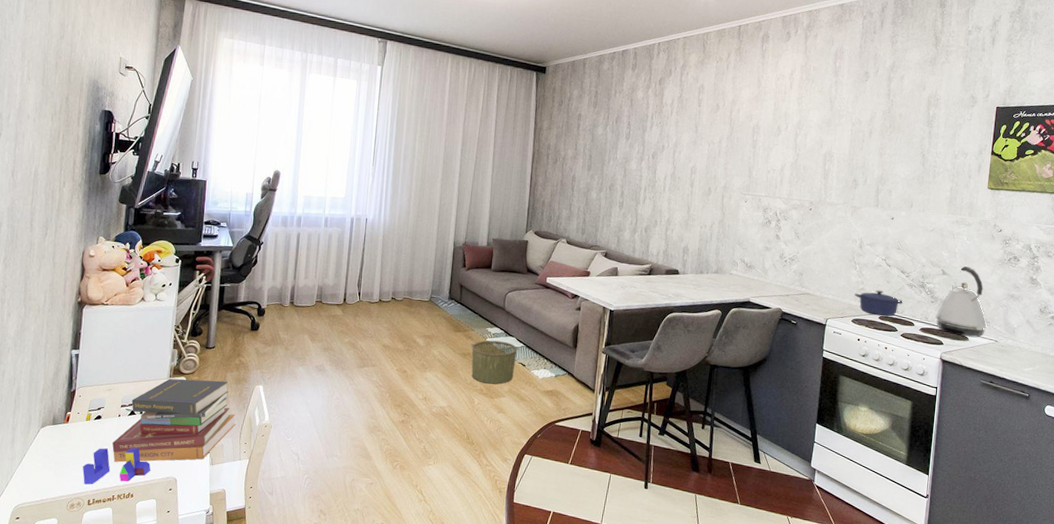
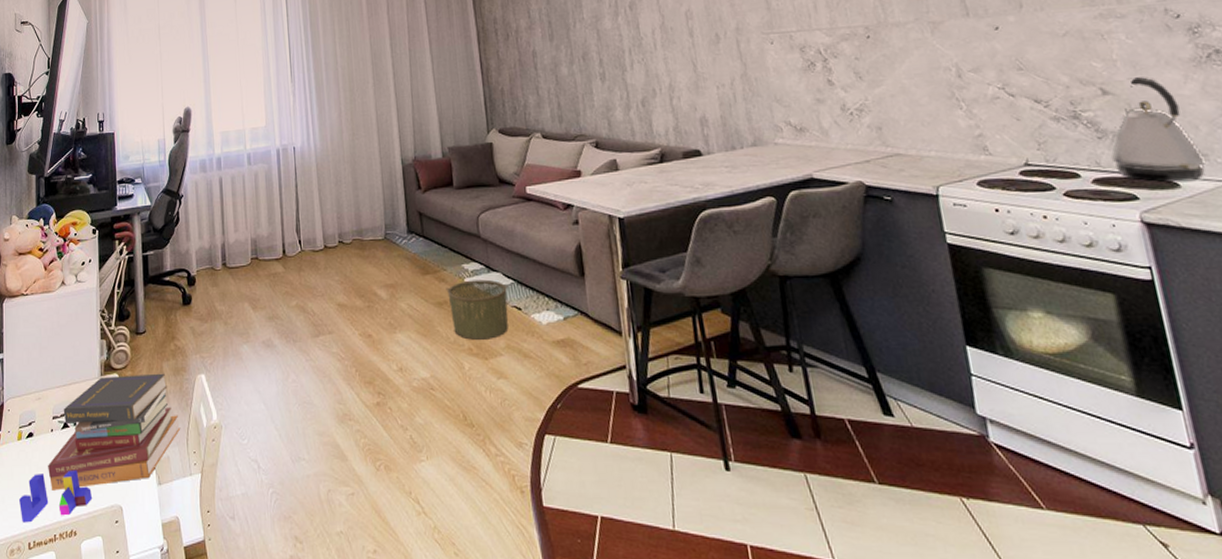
cooking pot: present [855,289,903,317] -> none [970,132,1052,171]

